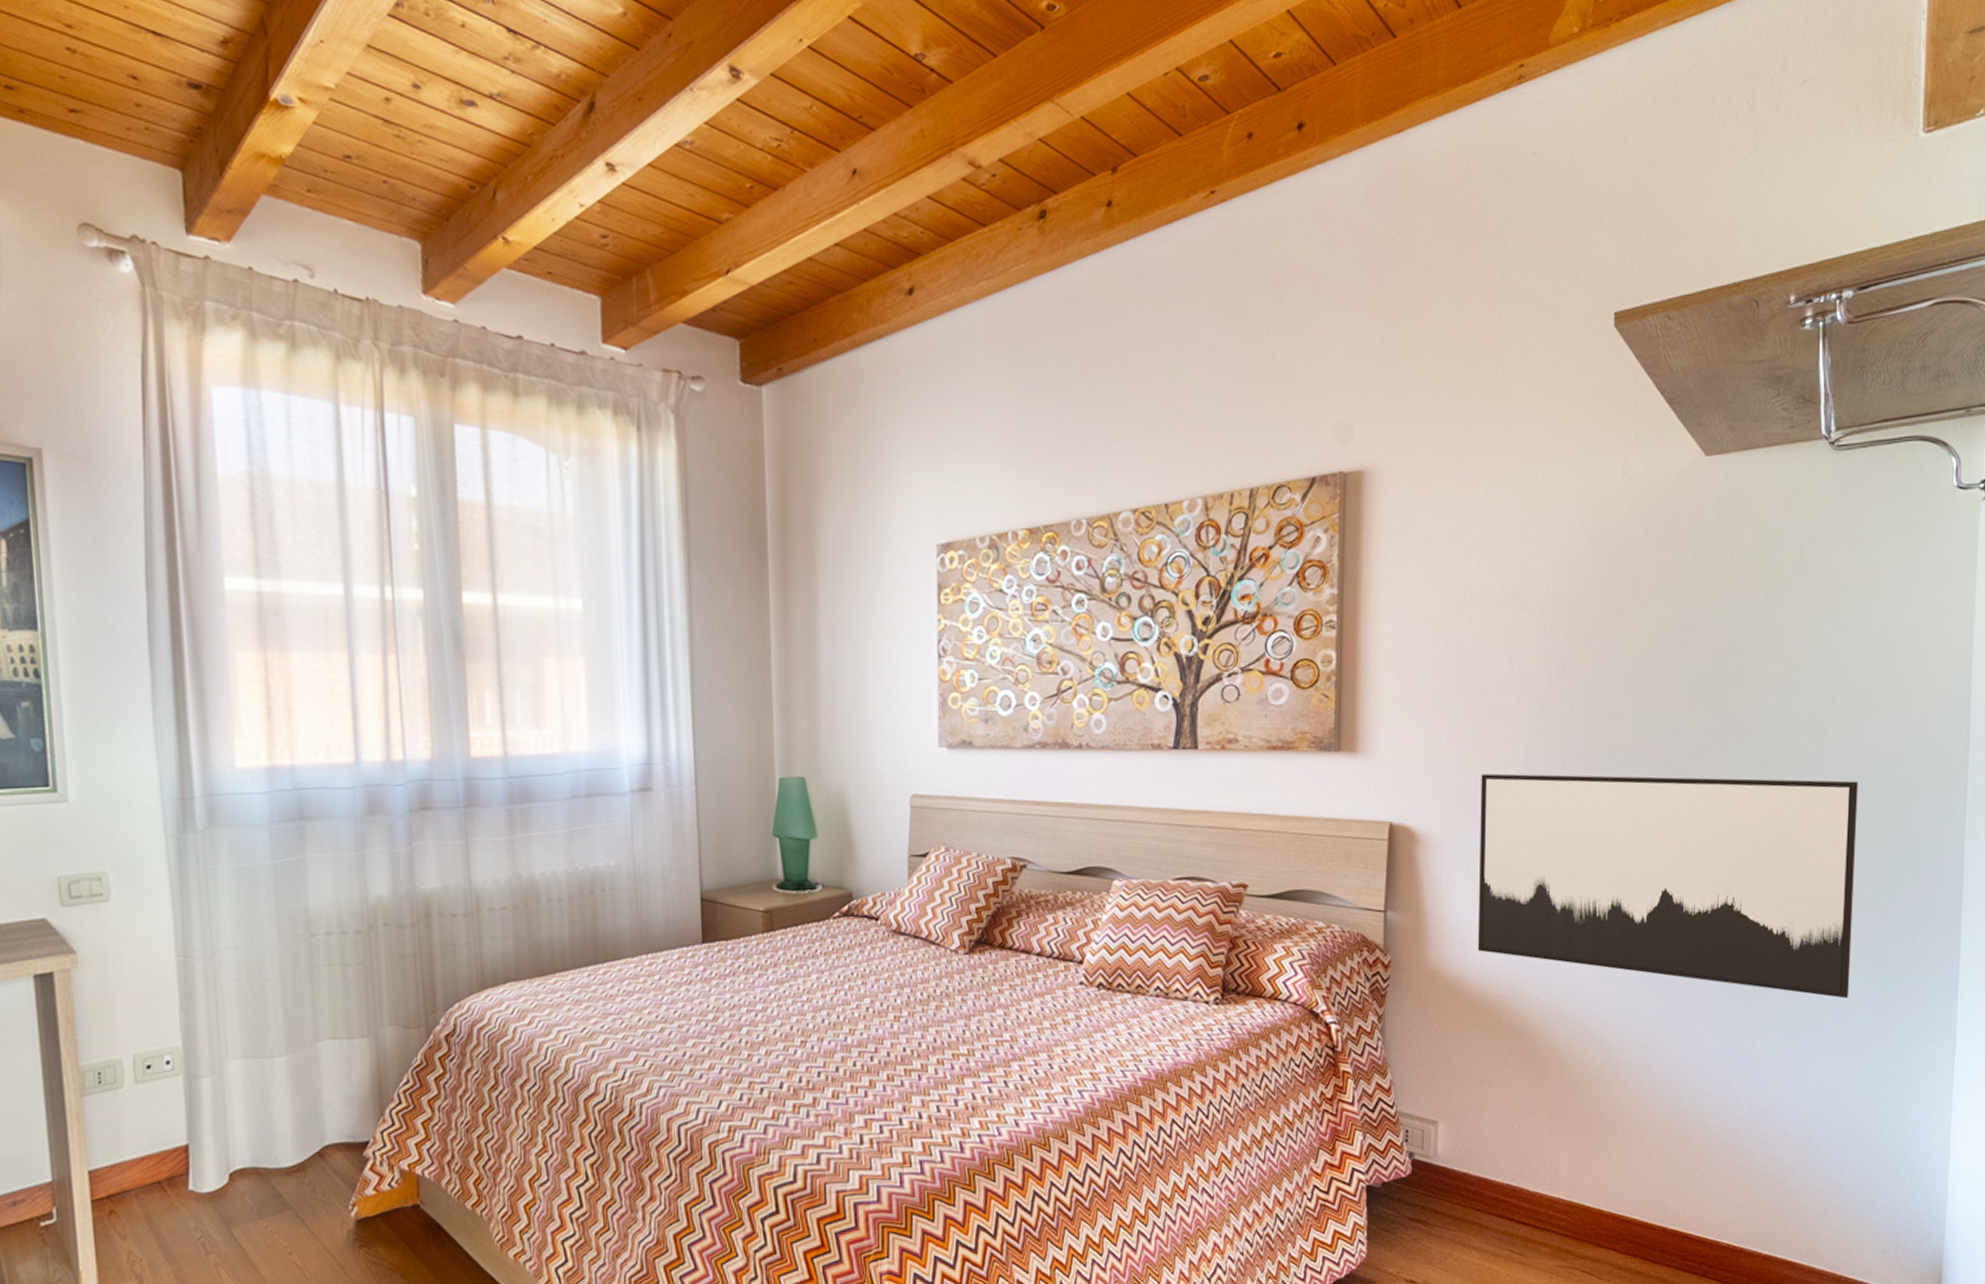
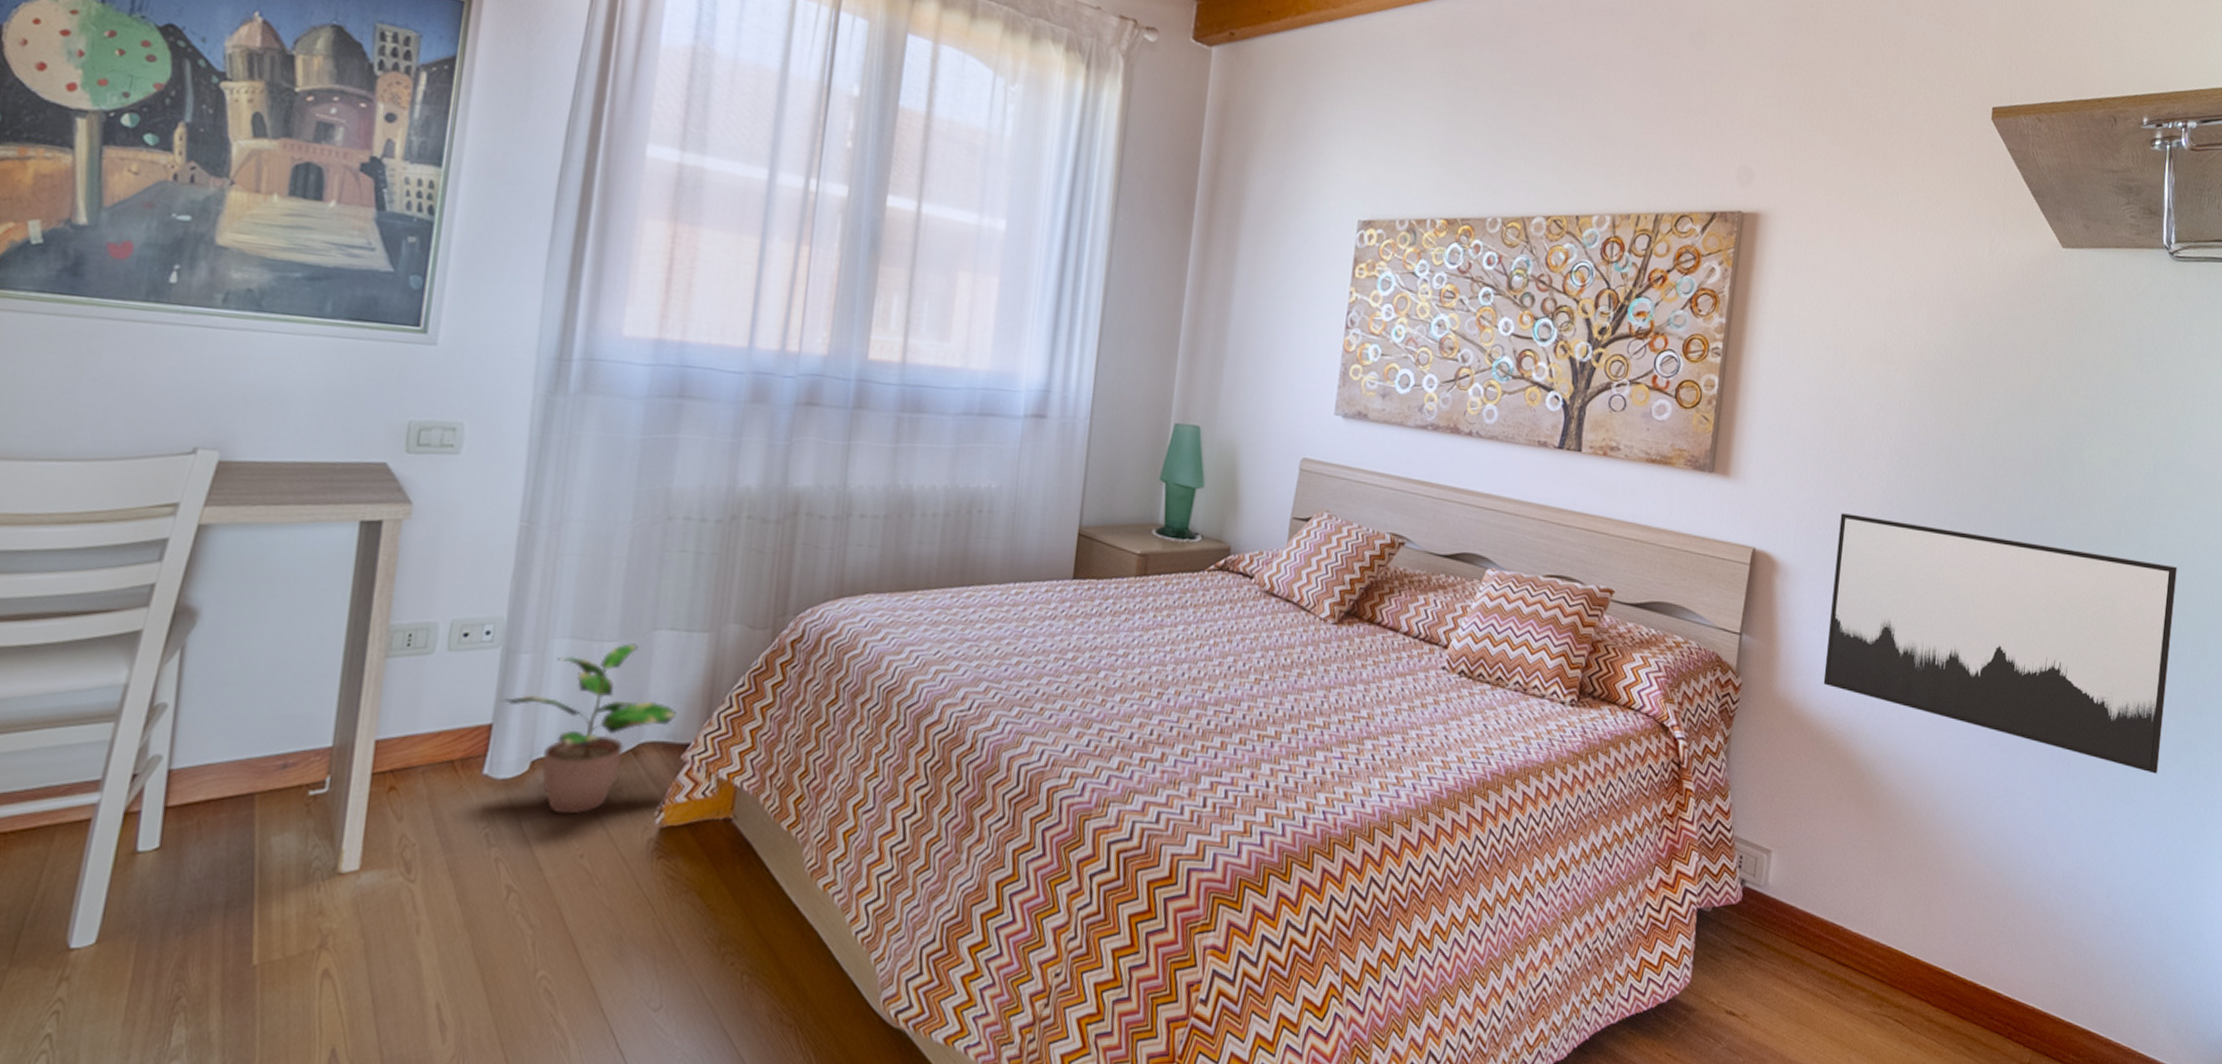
potted plant: none [193,1056,353,1218] -> present [502,643,678,815]

